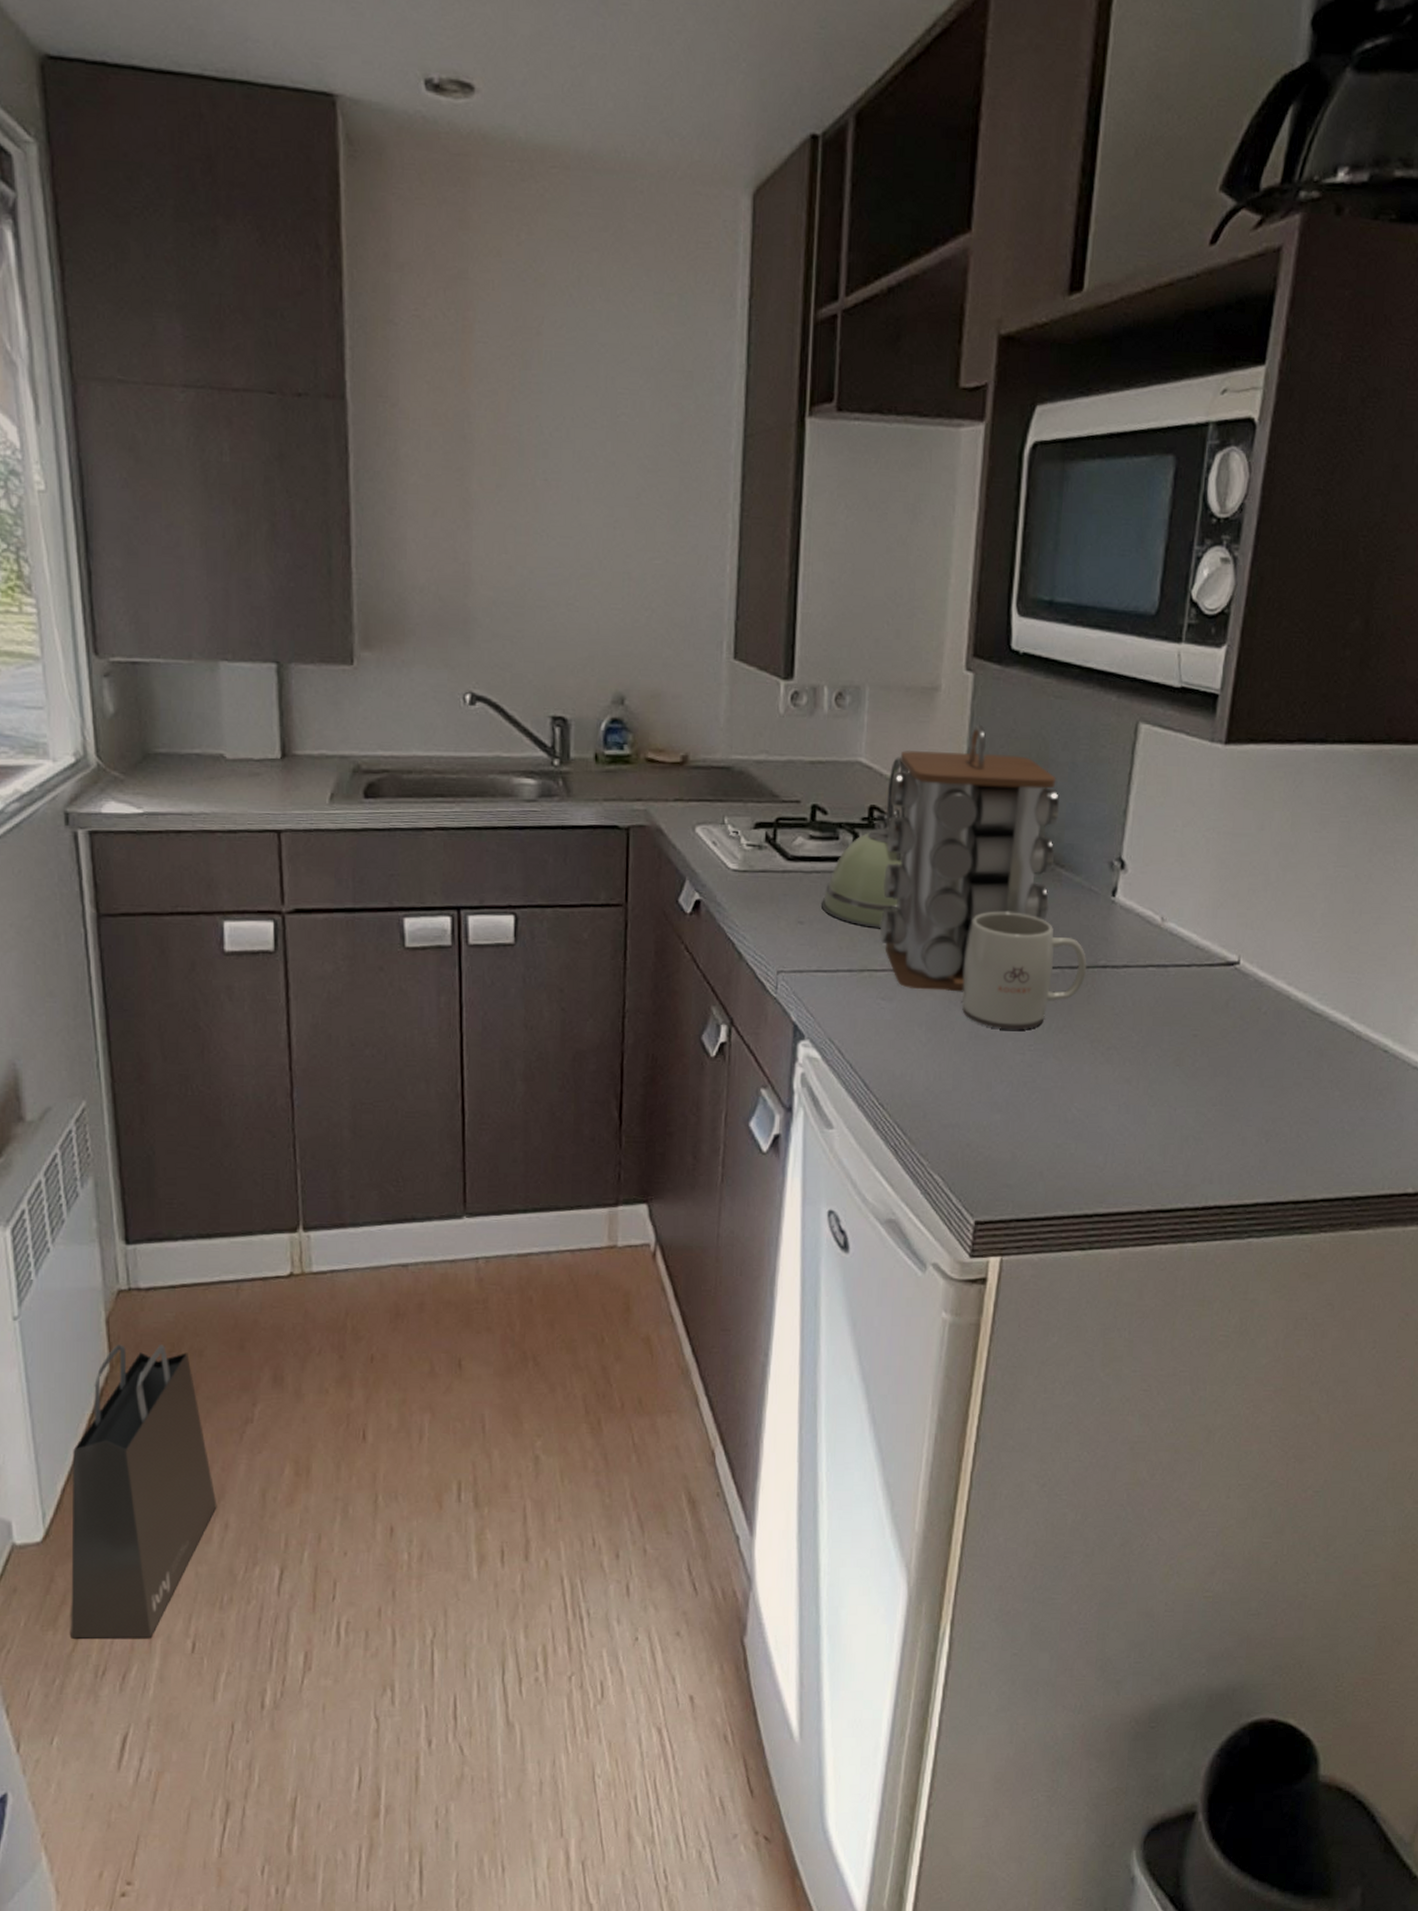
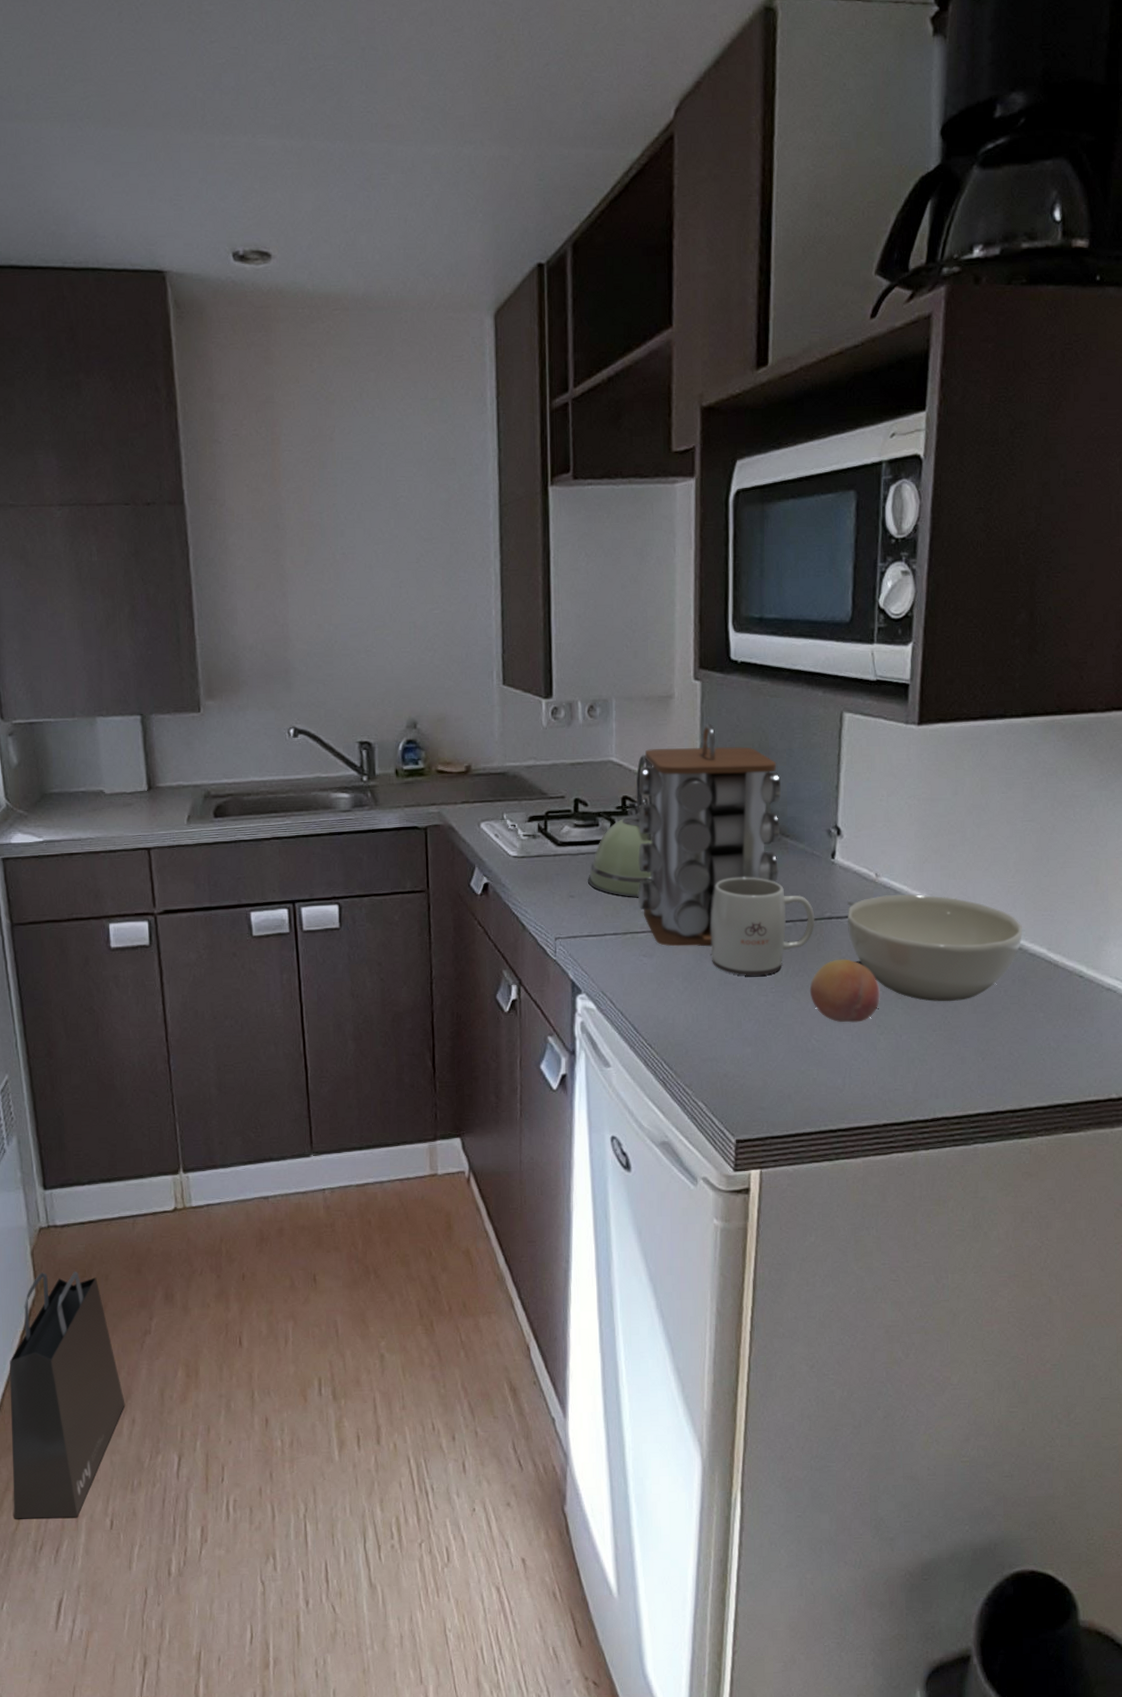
fruit: none [1074,1015,1155,1091] -> present [809,959,880,1023]
bowl: none [1123,943,1324,1073] -> present [847,894,1022,1002]

